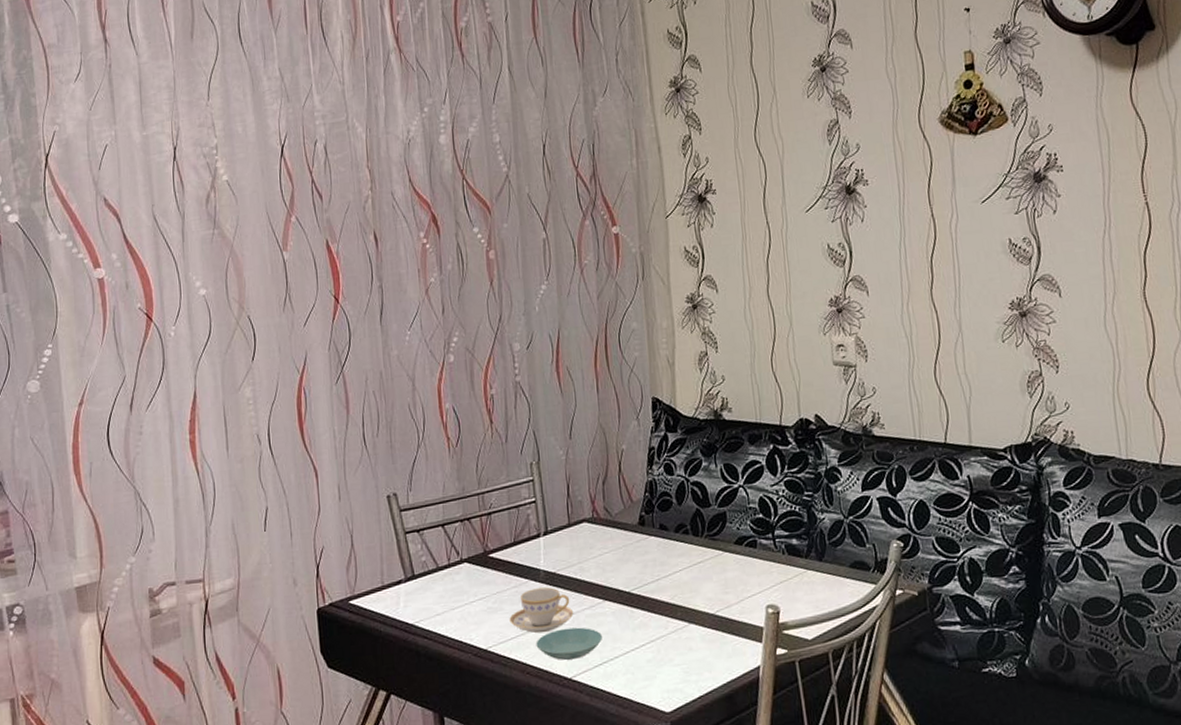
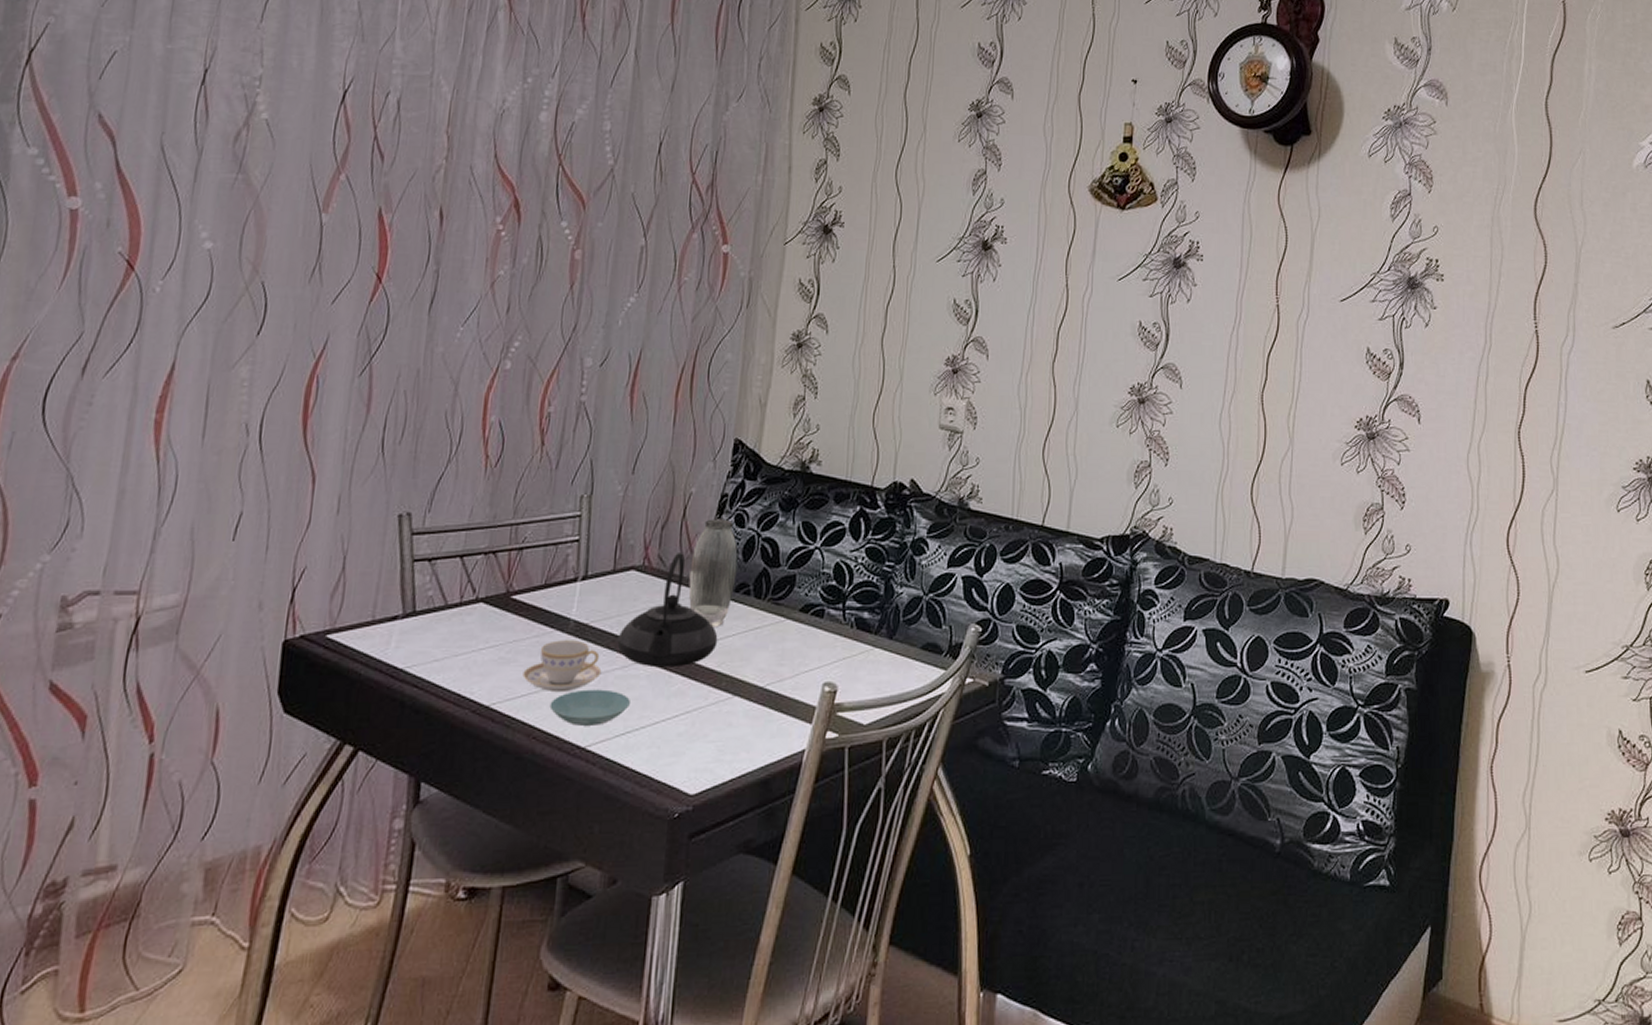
teapot: none [582,503,668,605] -> present [617,553,718,668]
vase: none [632,469,675,566] -> present [688,519,738,628]

